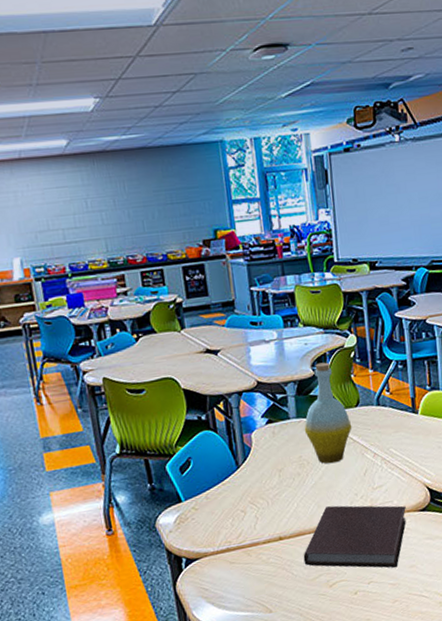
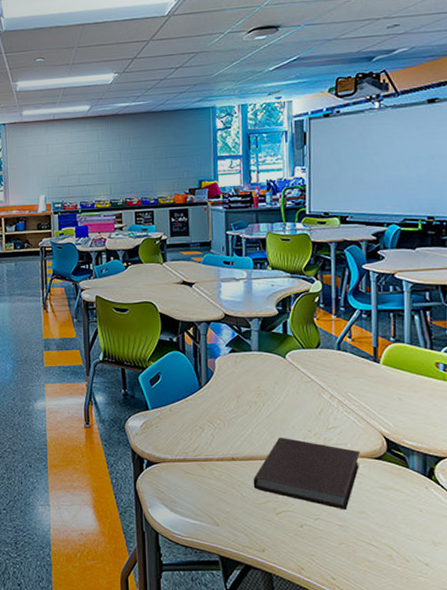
bottle: present [304,362,352,464] -> none [264,304,311,398]

